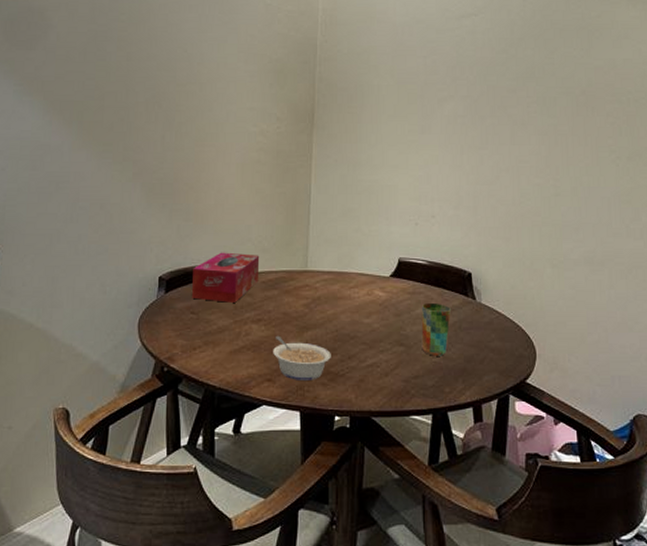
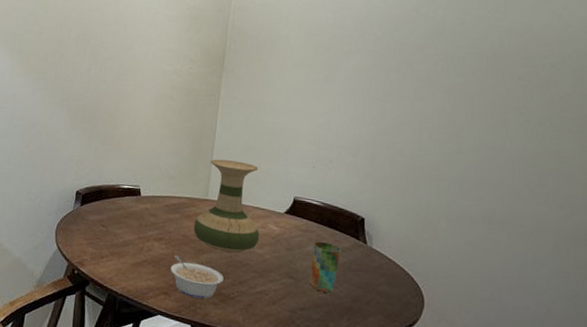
tissue box: present [192,252,260,303] -> none [103,175,165,221]
vase: none [294,225,366,326] -> present [193,159,260,254]

